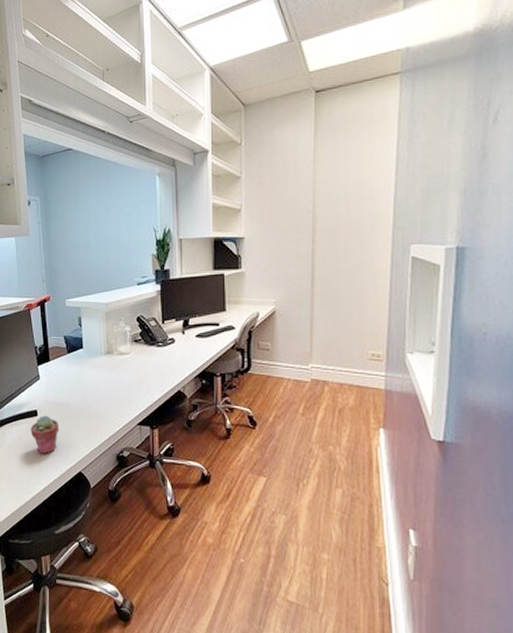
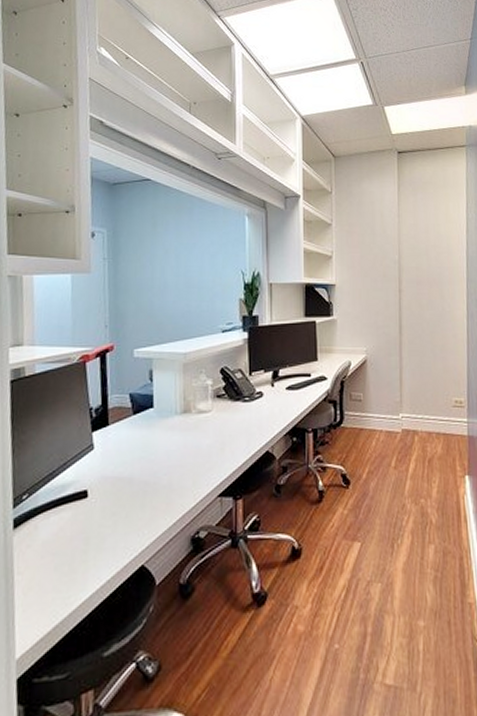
potted succulent: present [30,415,59,454] -> none [76,496,117,548]

